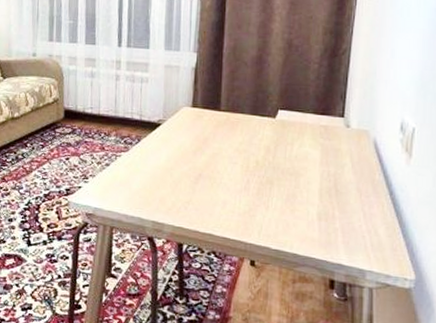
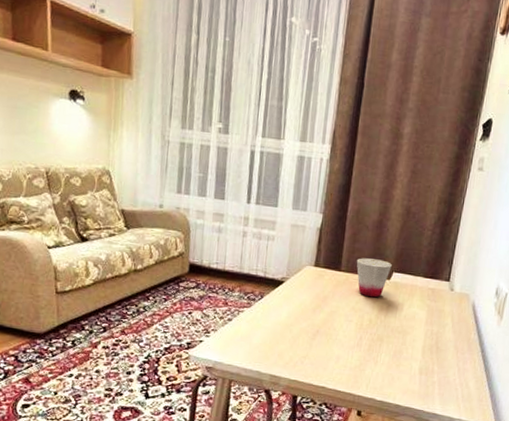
cup: none [236,96,276,138] -> present [356,258,392,298]

